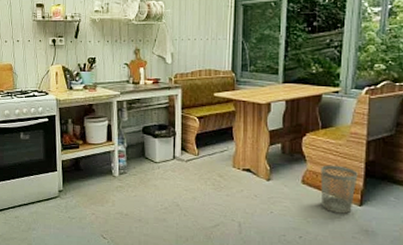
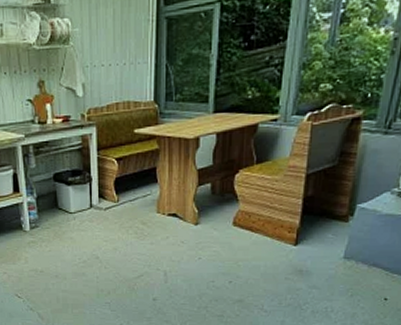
wastebasket: present [320,165,358,214] -> none [253,203,295,255]

